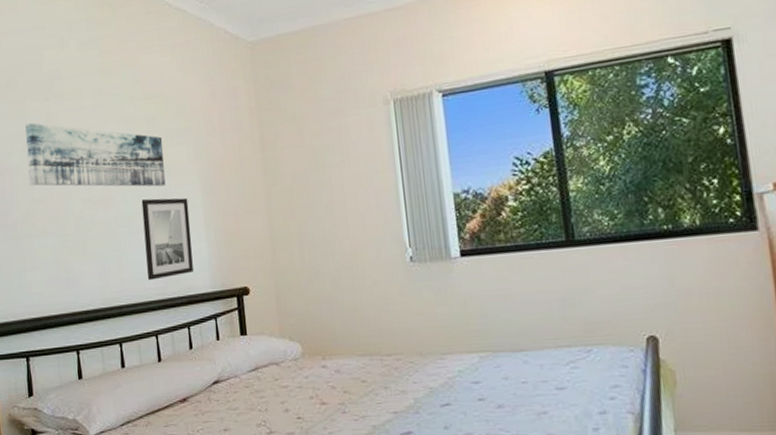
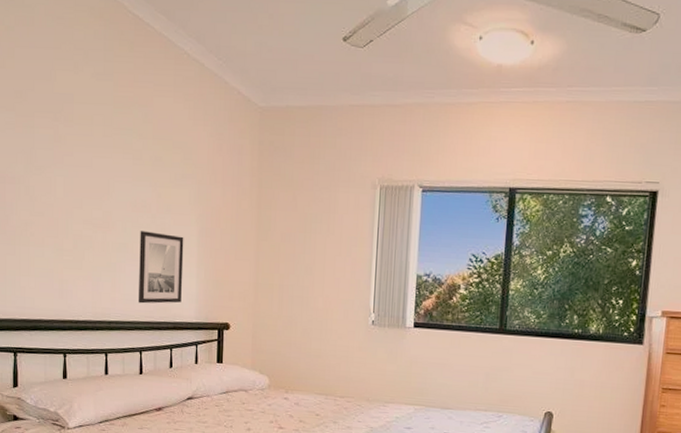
wall art: present [25,123,166,187] -> none [31,139,167,222]

